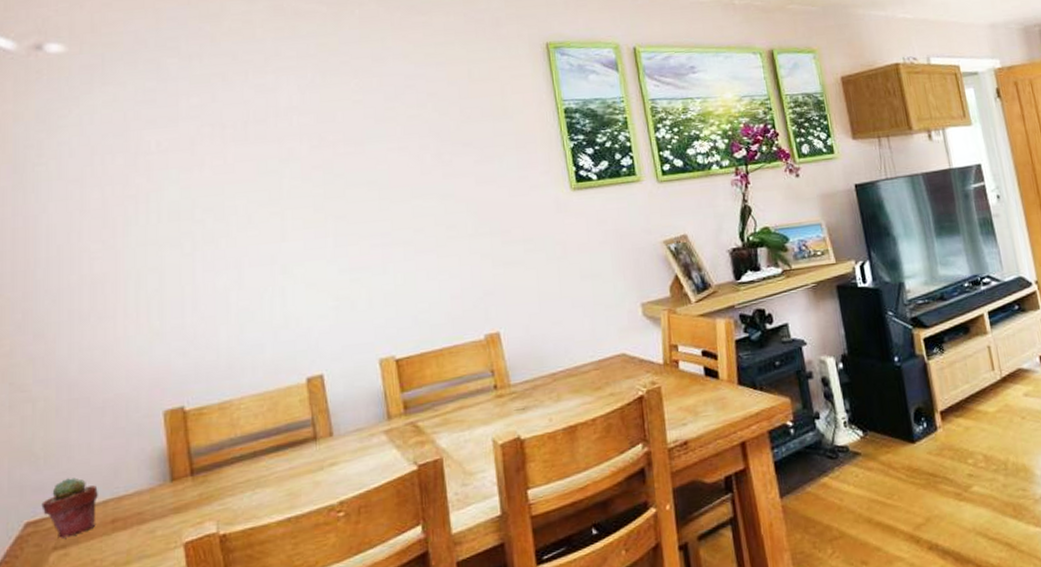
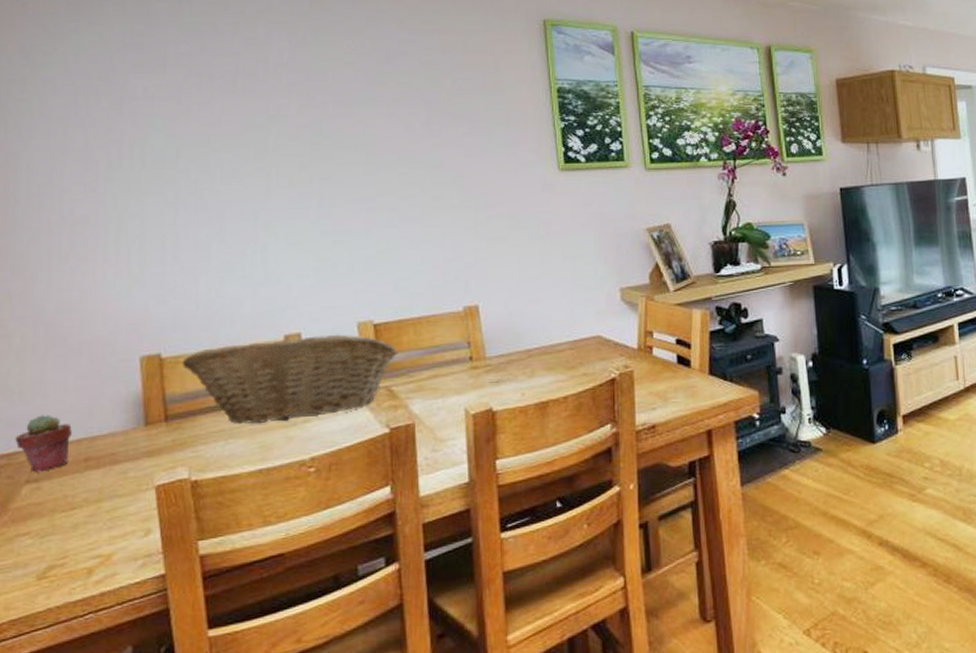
fruit basket: none [205,372,422,473] -> present [181,334,399,424]

